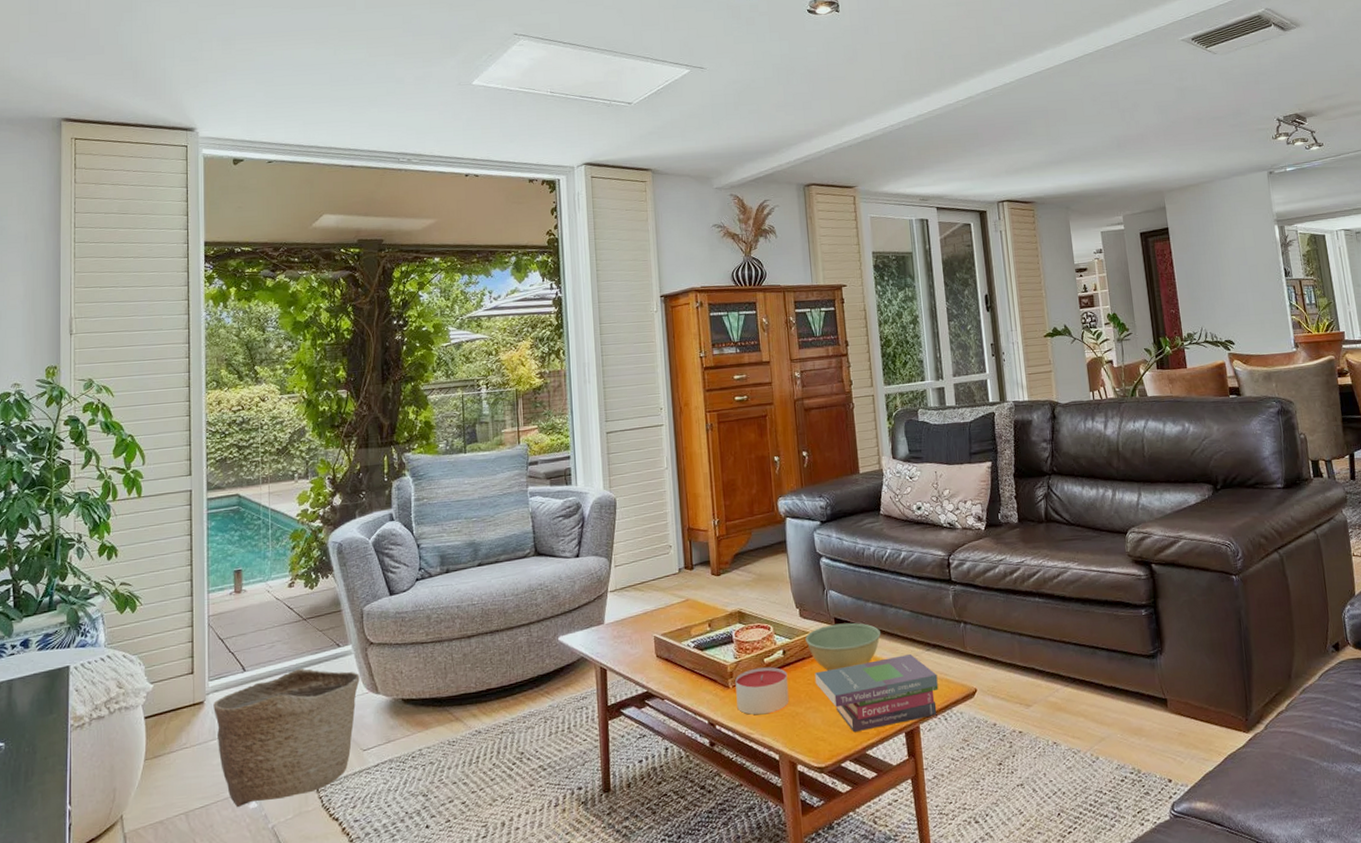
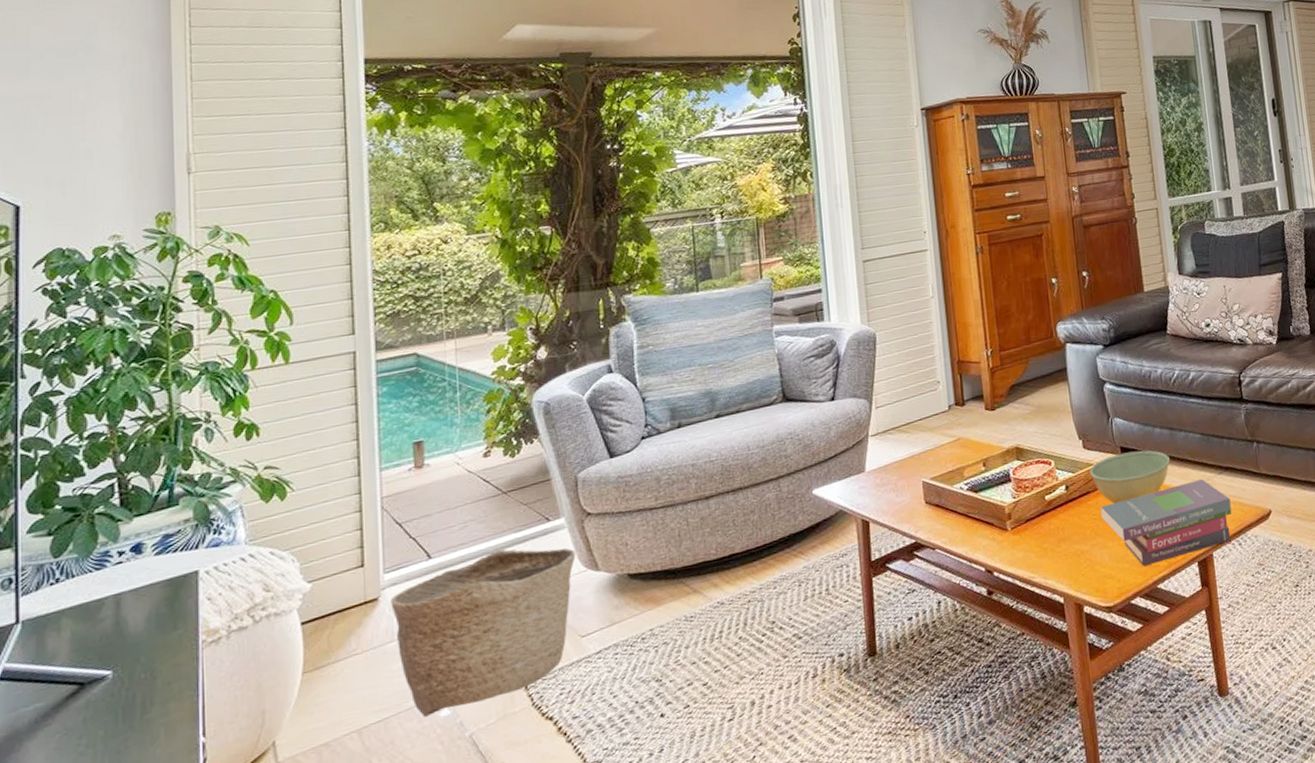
candle: present [735,667,790,715] -> none [1014,504,1074,558]

